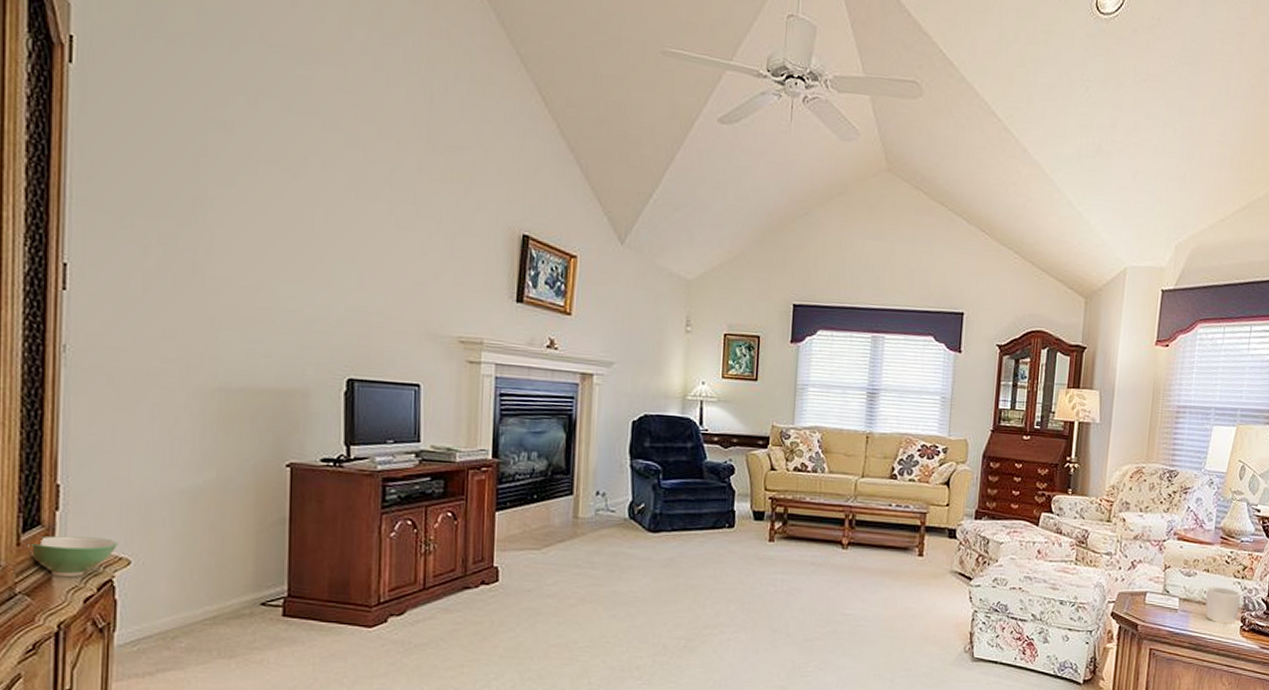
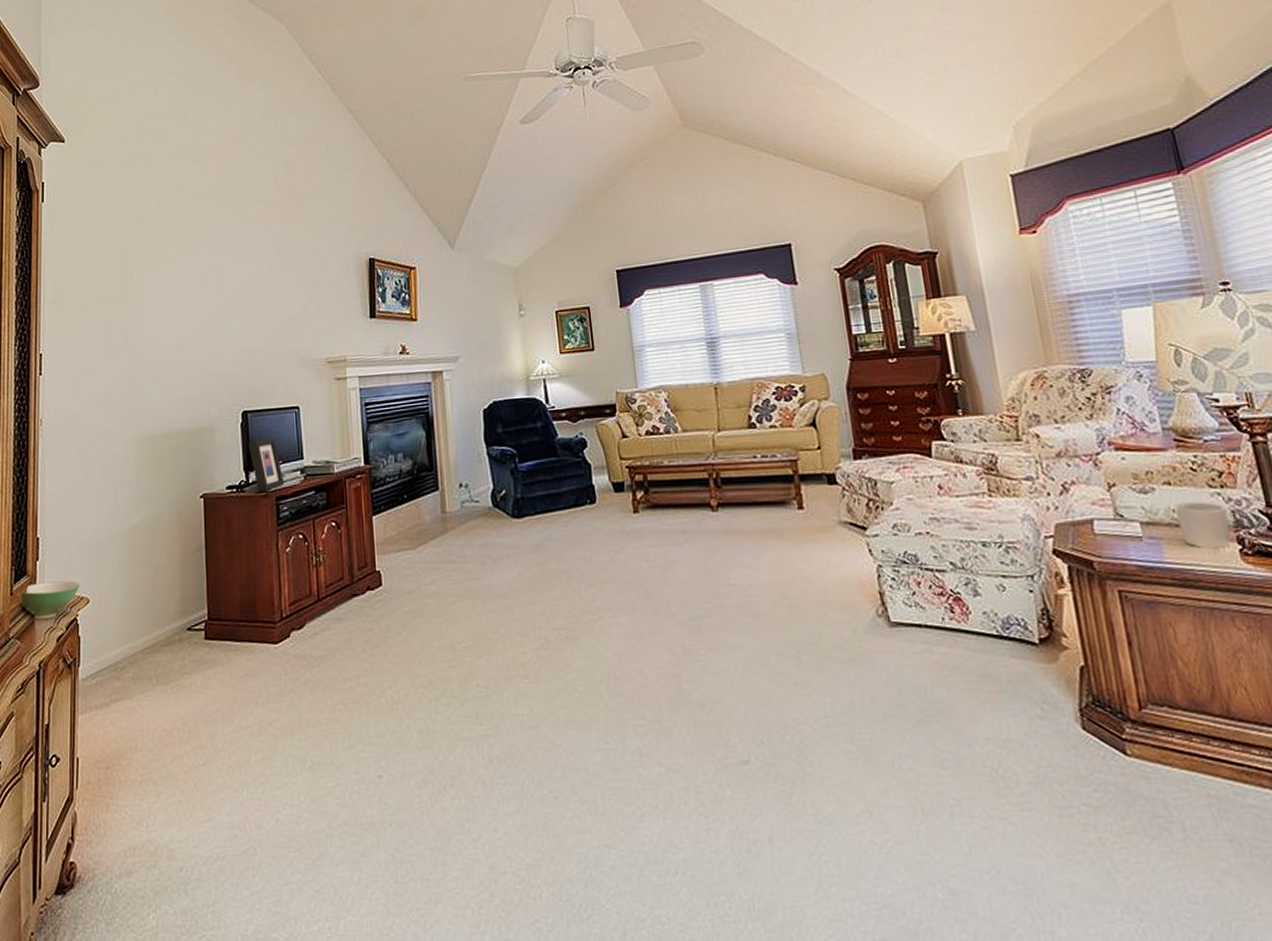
picture frame: none [352,413,394,470] -> present [248,438,284,492]

